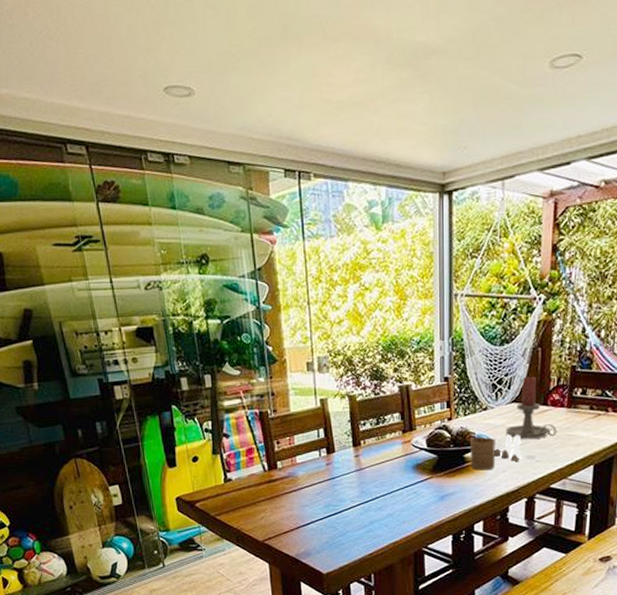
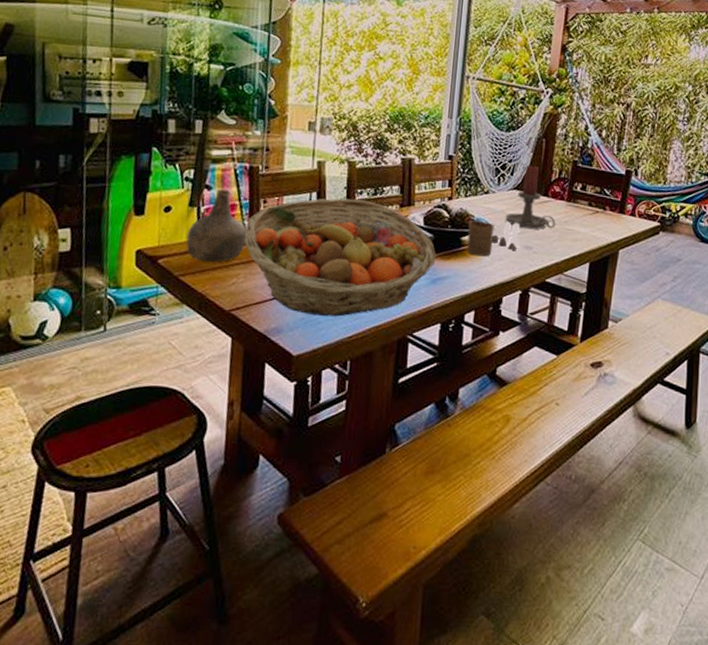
bottle: none [215,435,268,502] -> present [186,188,247,263]
fruit basket: none [264,430,441,538] -> present [244,198,436,317]

